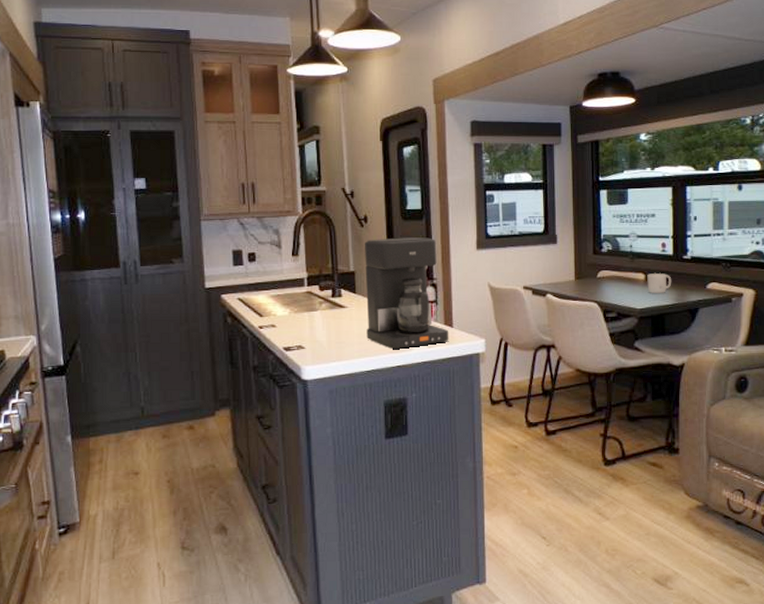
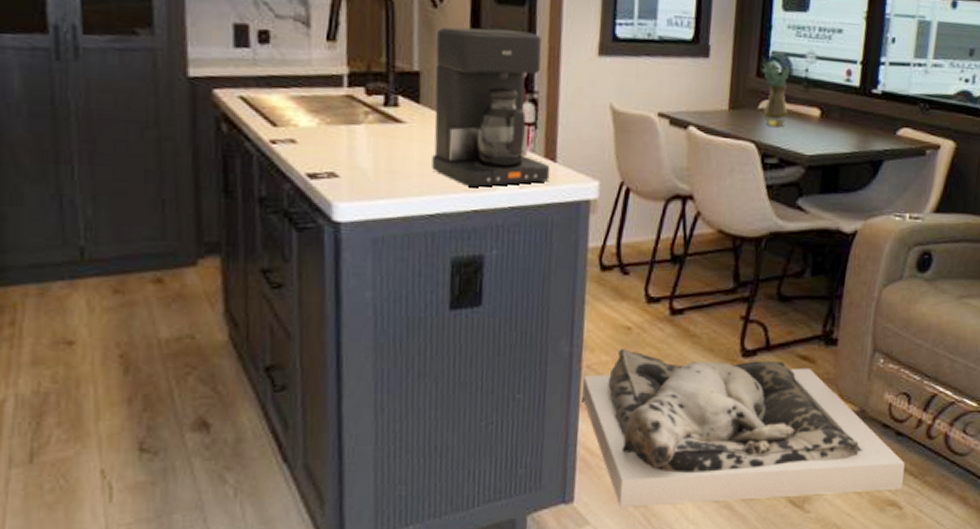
dog bed: none [485,463,747,587] -> present [582,349,905,508]
vase: none [596,239,620,290] -> present [761,56,791,128]
mug: present [647,273,672,293] -> none [822,109,854,137]

